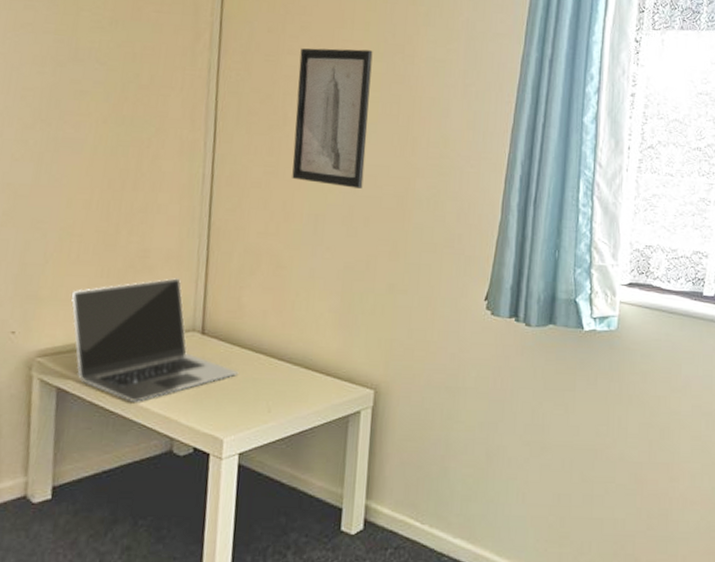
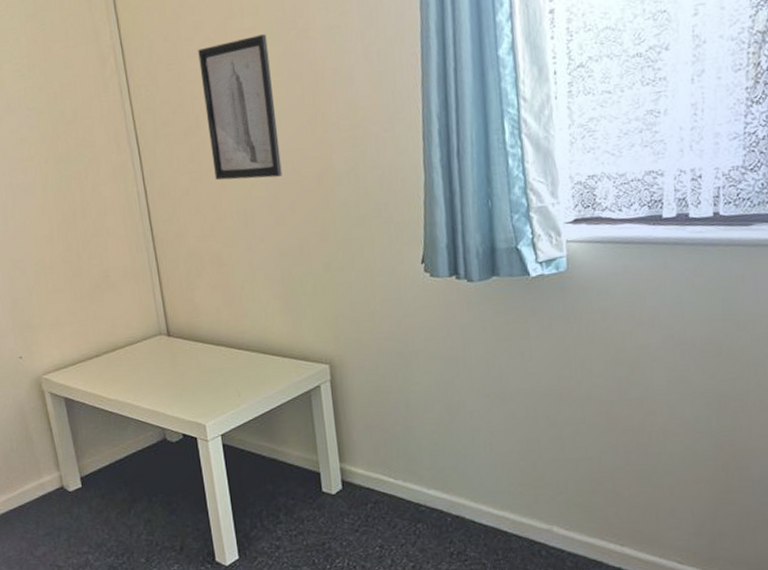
laptop: present [71,278,239,402] -> none [56,290,206,402]

